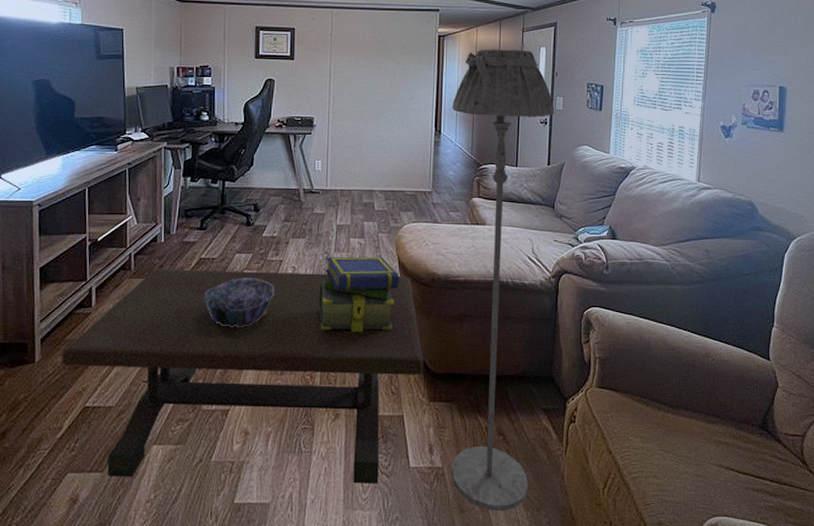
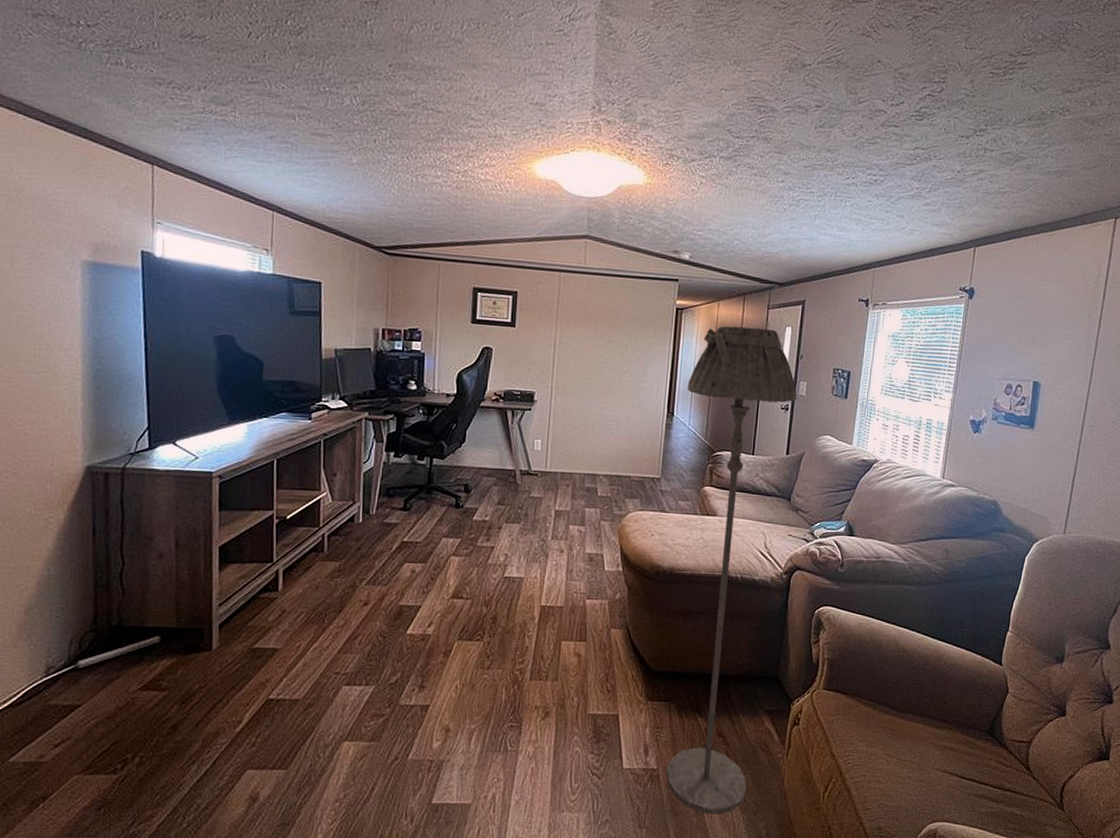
coffee table: present [62,269,423,484] -> none [243,552,643,785]
decorative bowl: present [204,277,275,327] -> none [406,564,485,618]
stack of books: present [319,256,400,333] -> none [532,545,621,627]

